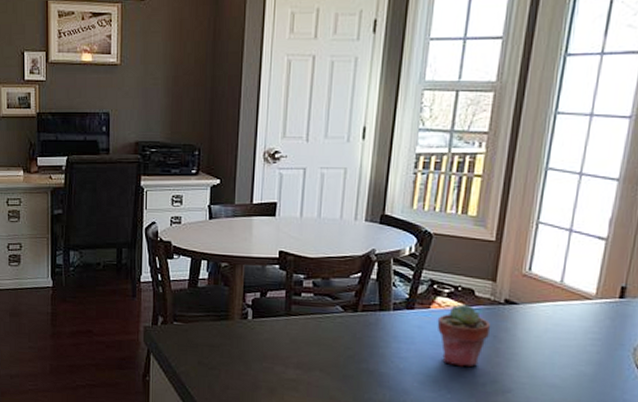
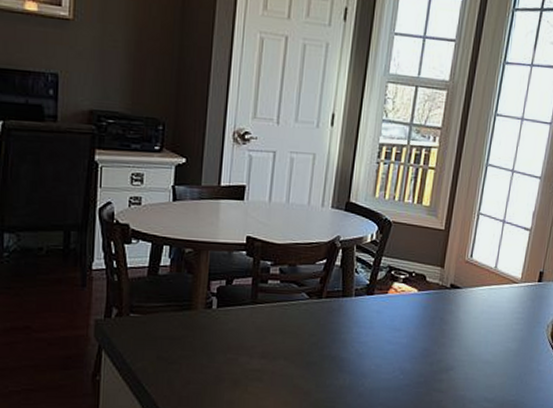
potted succulent: present [437,303,490,368] -> none [393,288,438,349]

